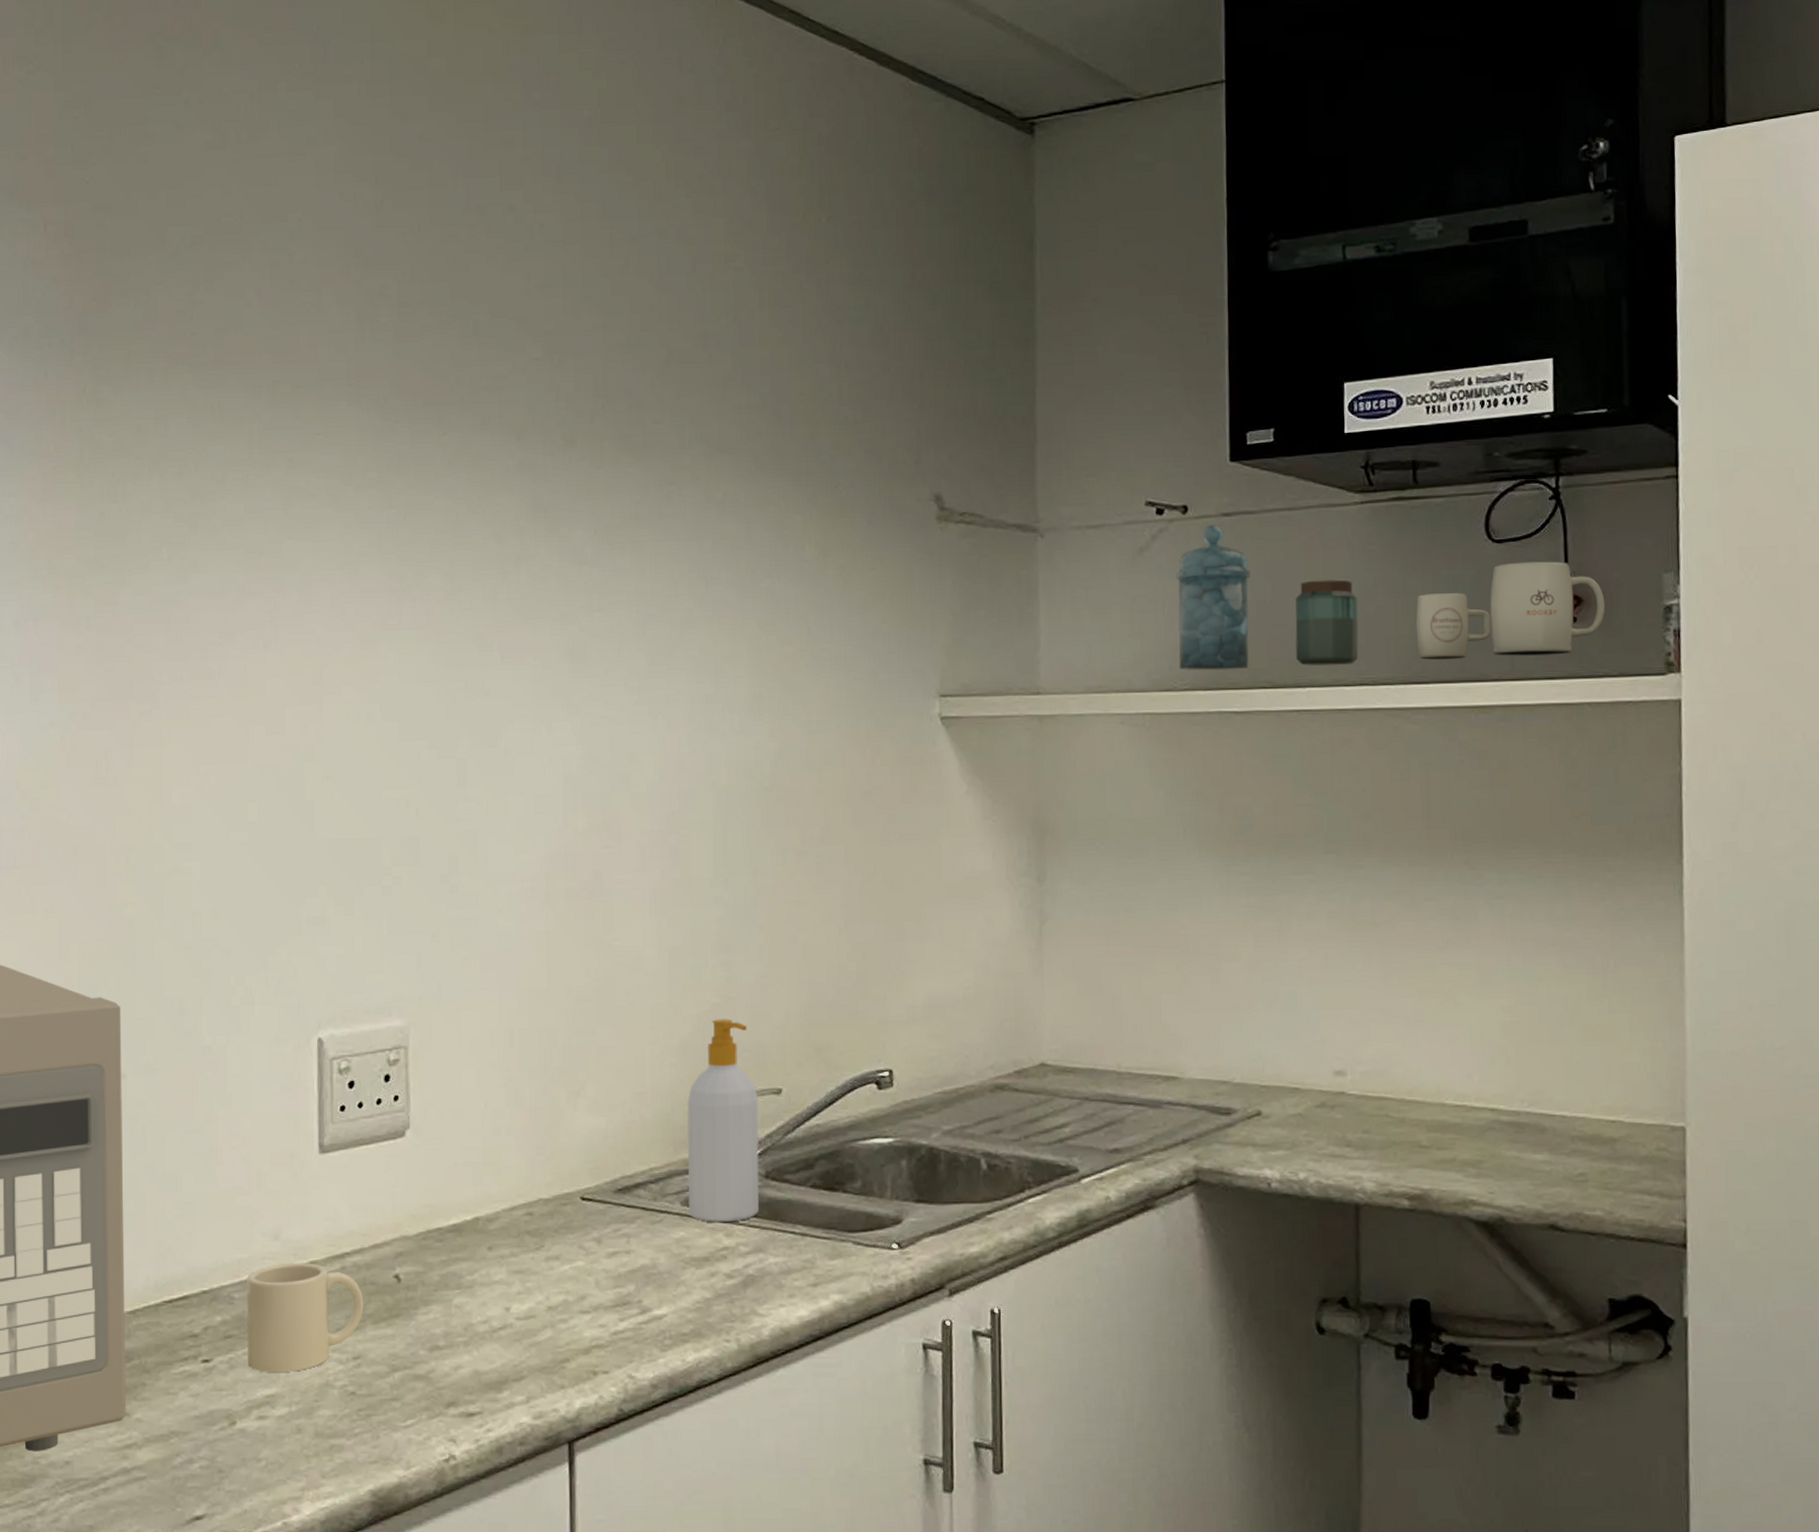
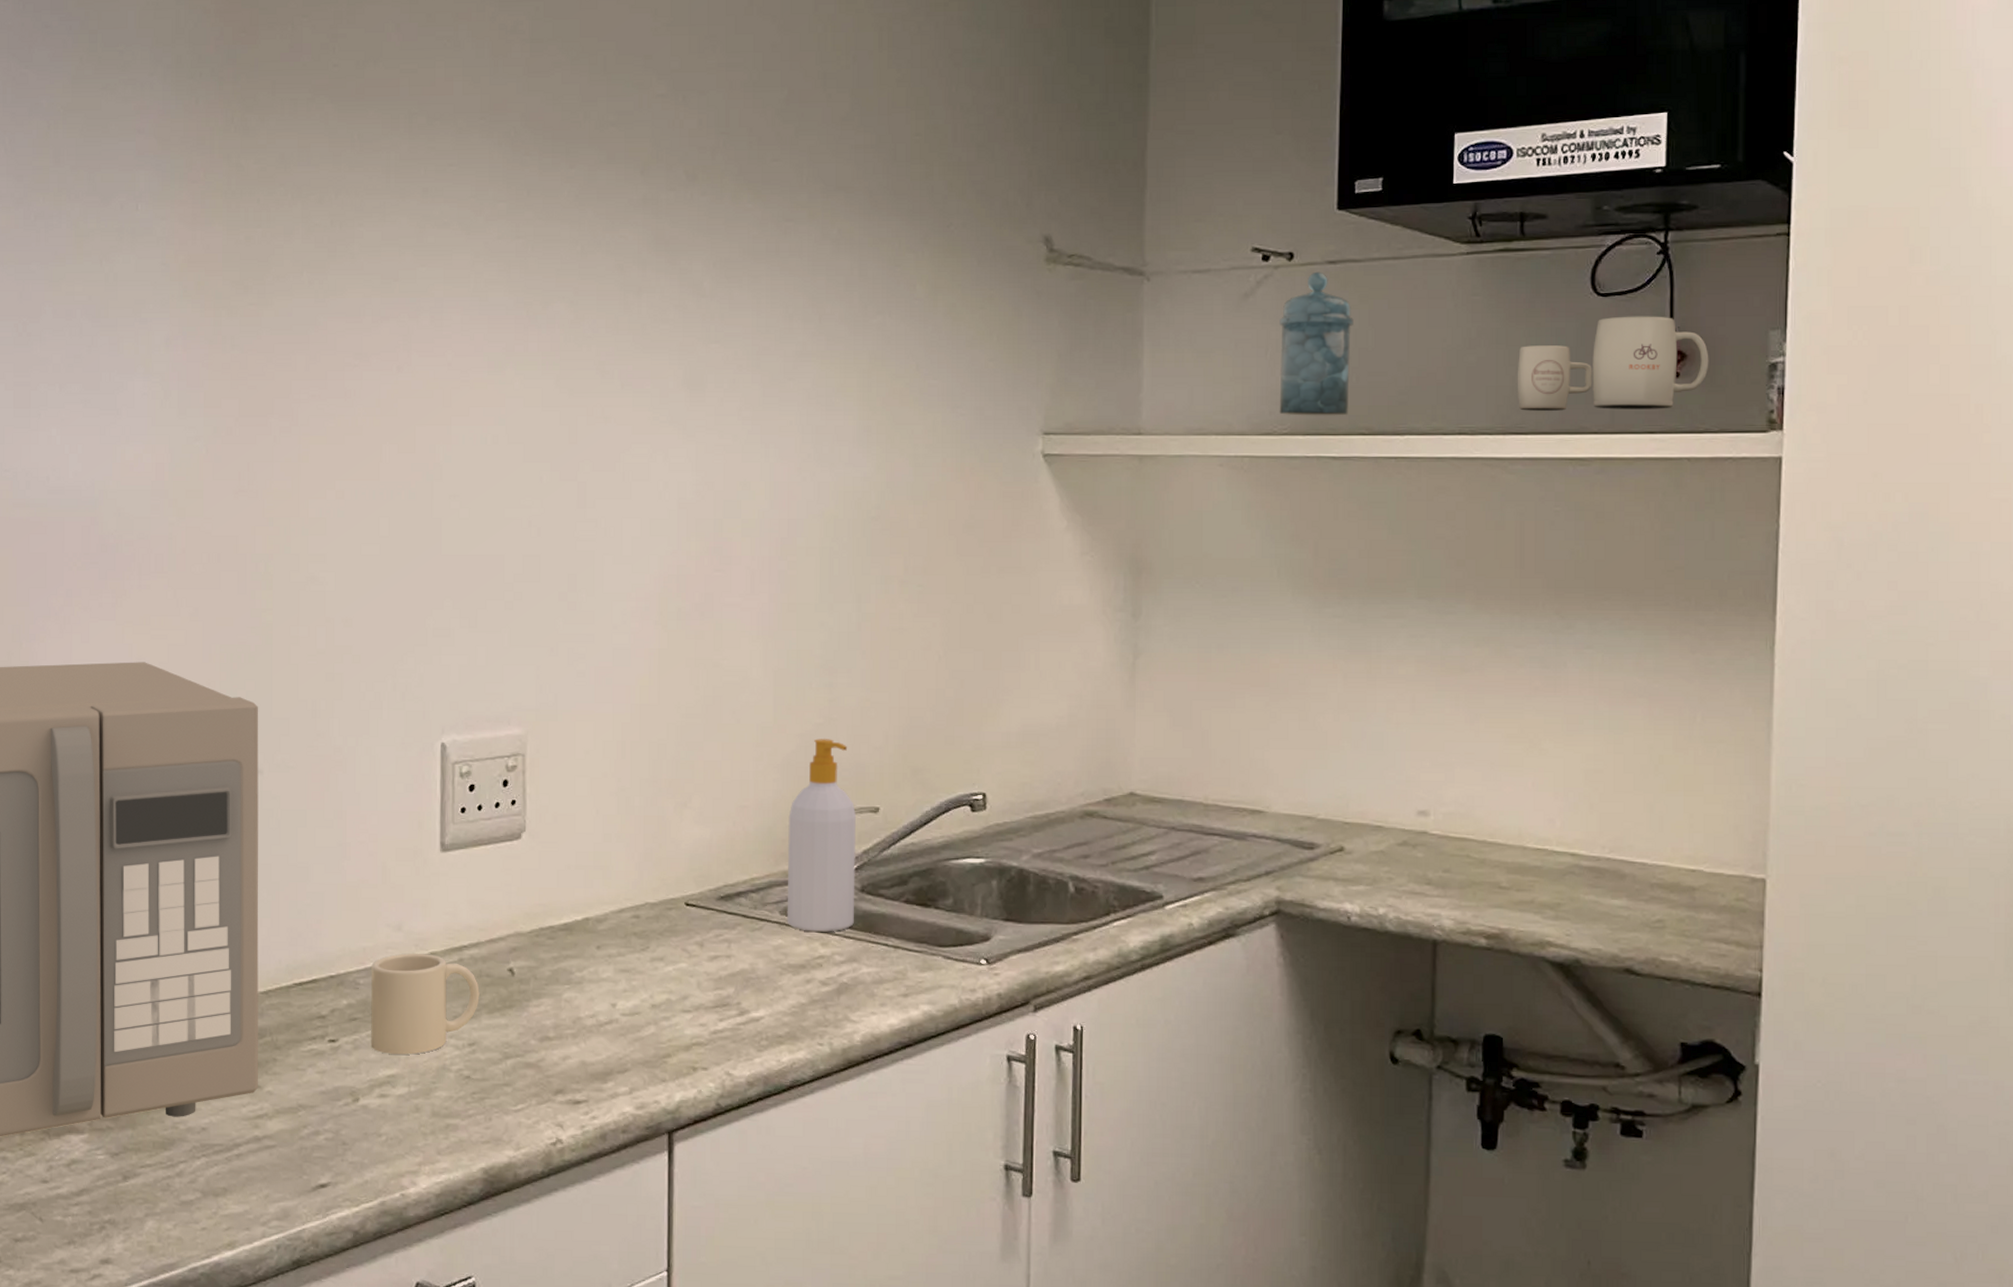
peanut butter: present [1295,580,1359,666] -> none [1395,329,1460,415]

